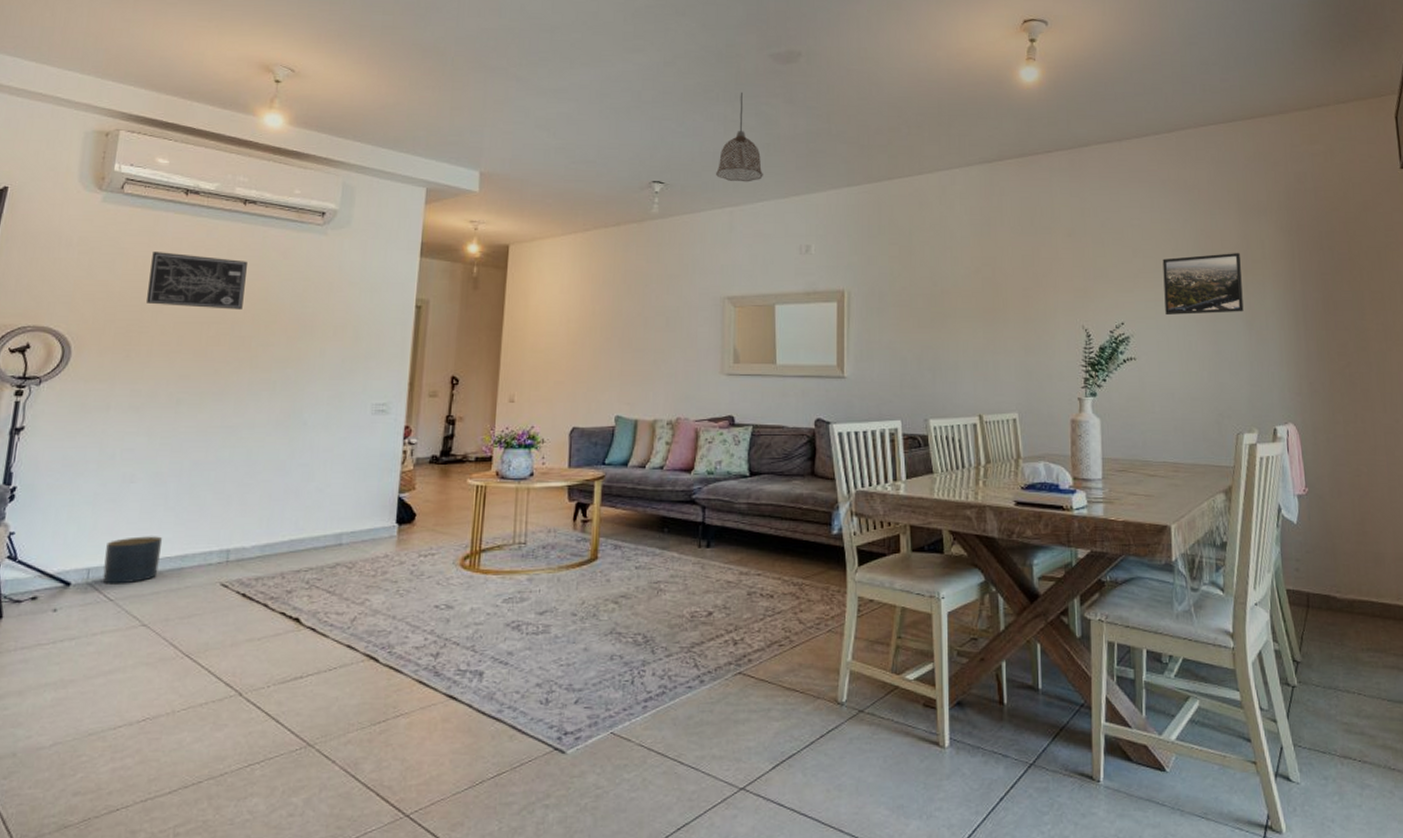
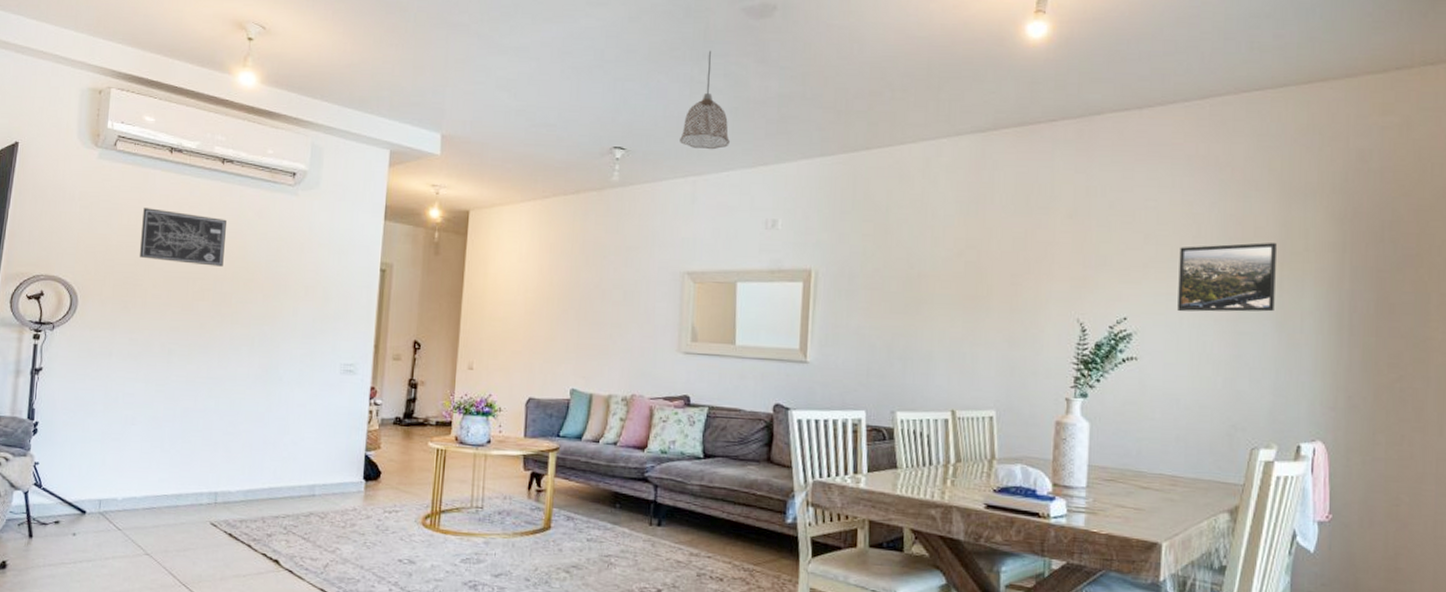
planter: present [102,536,163,584] -> none [112,474,161,516]

